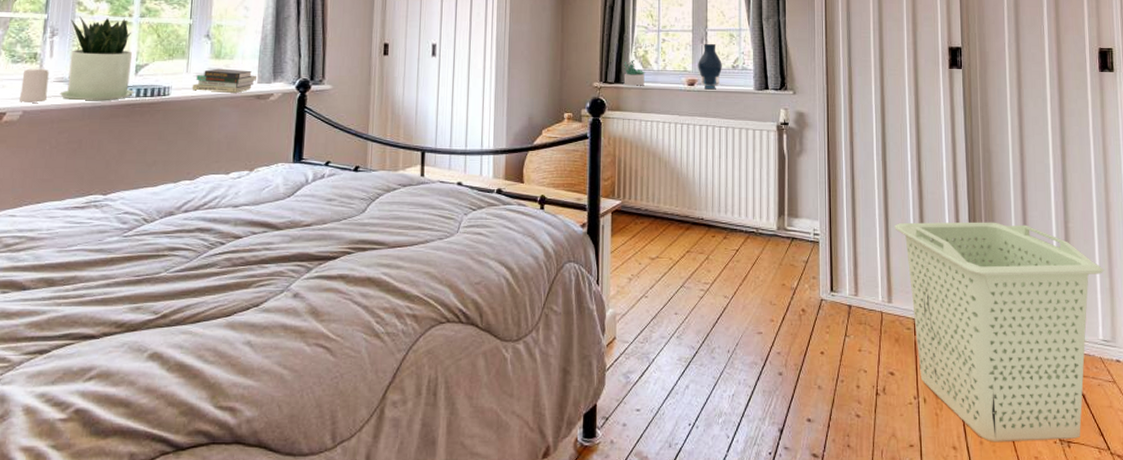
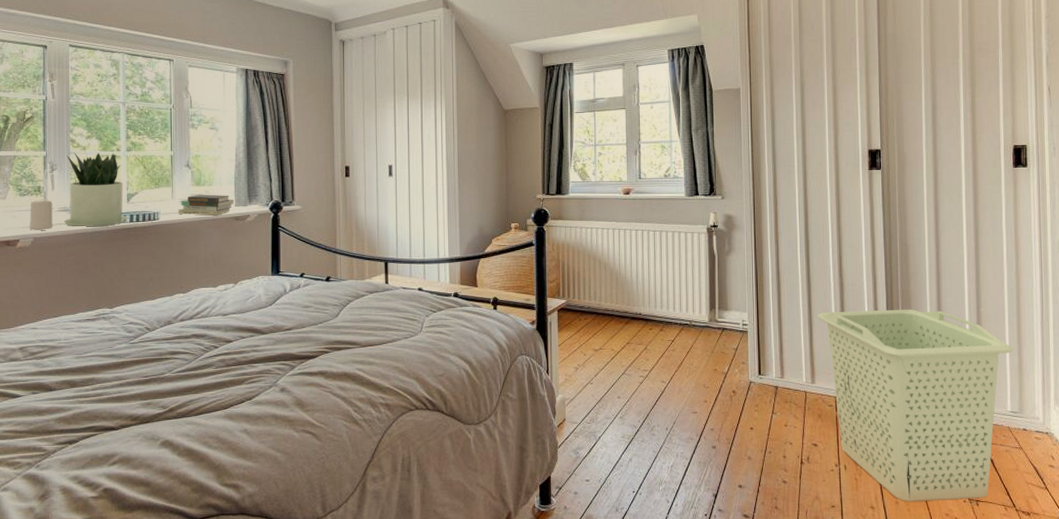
succulent plant: present [623,60,646,86] -> none [564,173,584,197]
vase: present [698,43,722,90] -> none [632,155,655,197]

